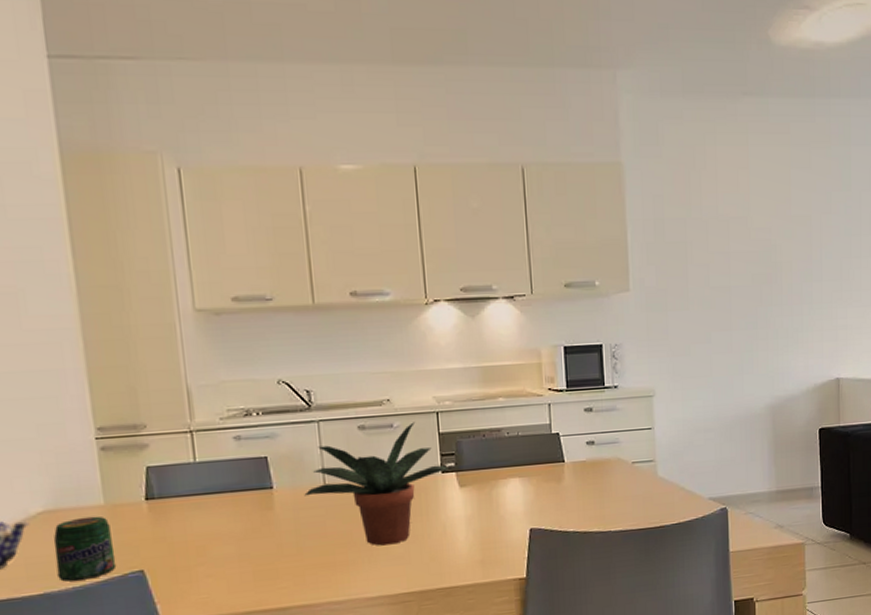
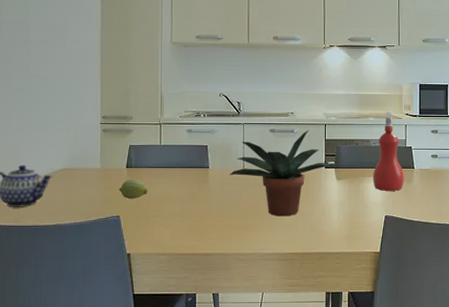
jar: present [53,516,117,582] -> none [66,175,103,218]
fruit: none [137,514,185,545] -> present [119,179,149,199]
spray bottle: none [508,384,553,496] -> present [372,109,405,191]

